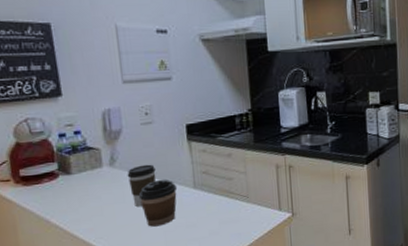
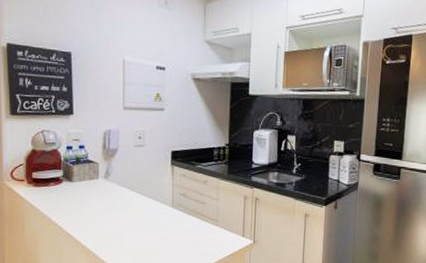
coffee cup: present [127,164,156,208] -> none [118,181,142,217]
coffee cup: present [138,179,178,227] -> none [125,195,158,236]

